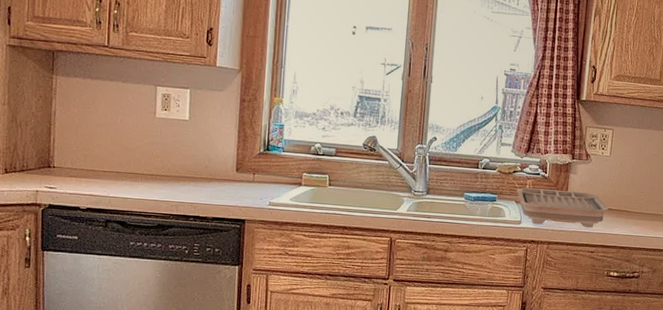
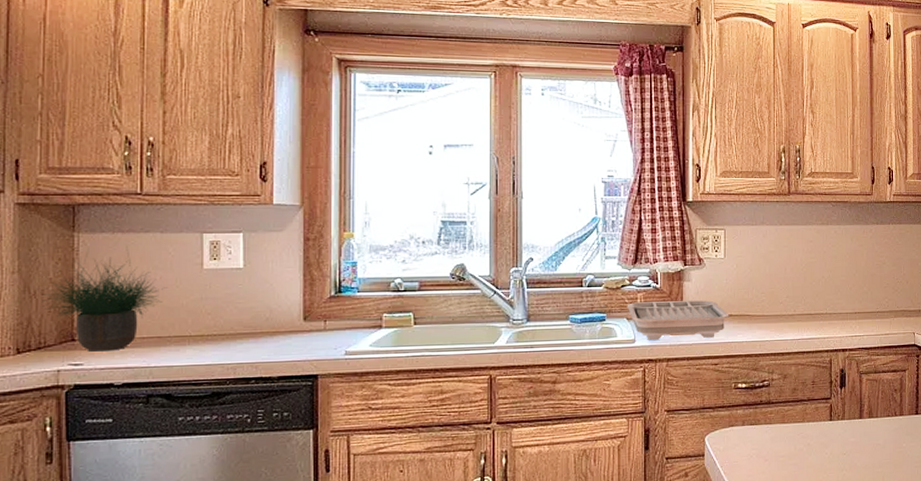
potted plant: none [25,92,125,180] -> present [41,247,166,352]

